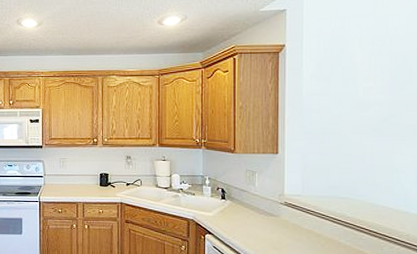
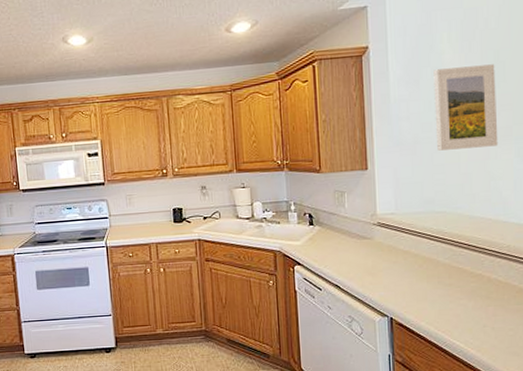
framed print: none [343,68,403,142] -> present [433,64,499,151]

